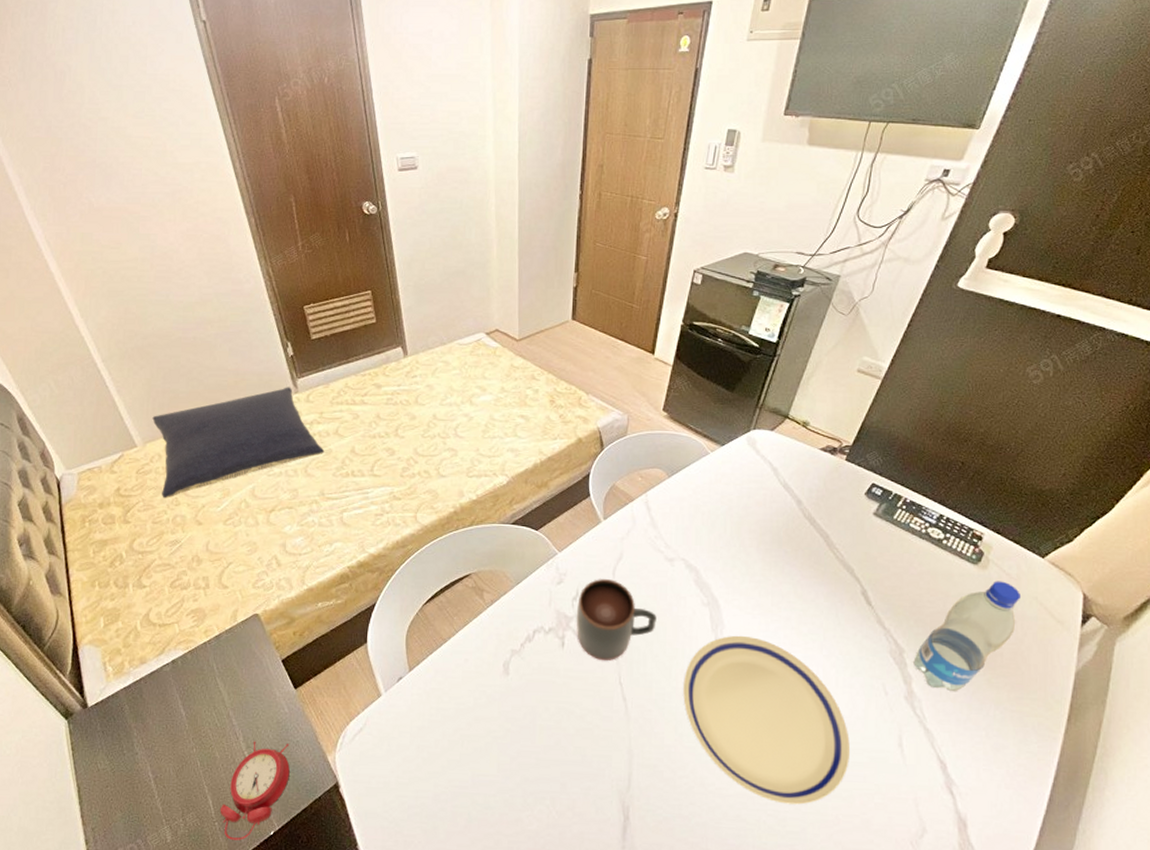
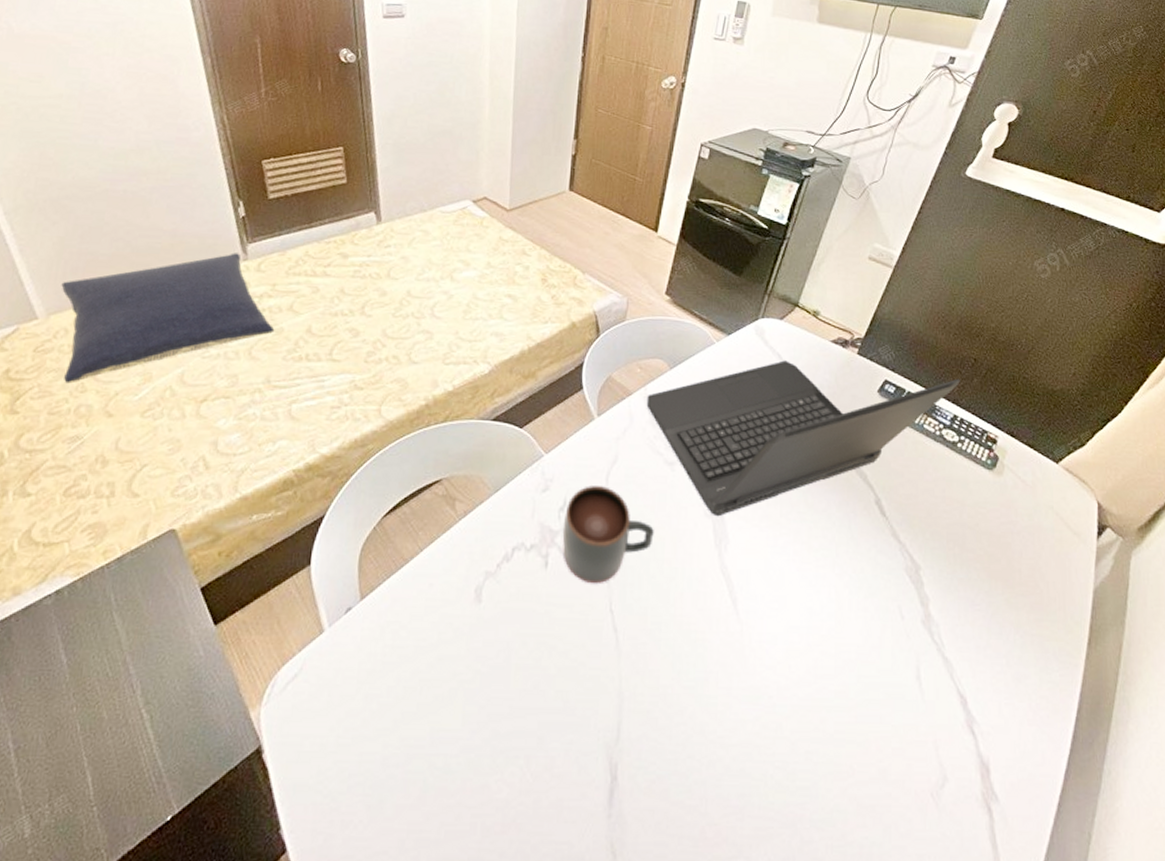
alarm clock: present [219,741,290,840] -> none [100,694,202,830]
laptop computer: none [647,467,947,606] -> present [646,360,960,517]
plate: present [683,635,850,805] -> none [682,551,864,753]
bottle: present [913,581,1020,692] -> none [930,488,1036,615]

